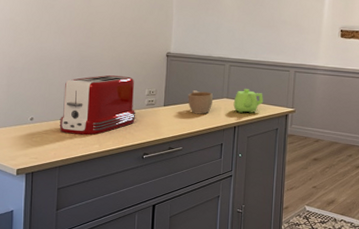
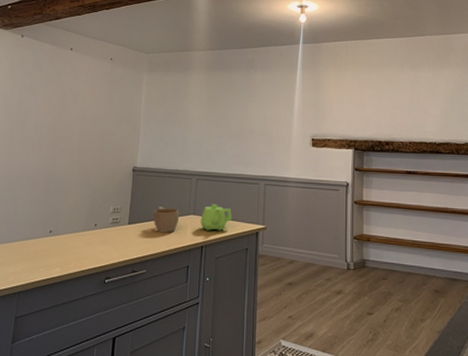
toaster: present [59,75,136,135] -> none [21,192,100,257]

